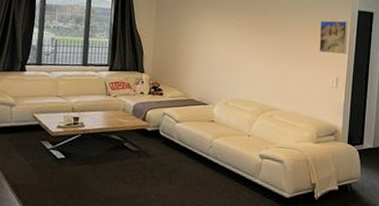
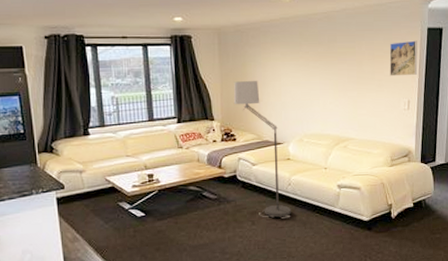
floor lamp: none [164,38,210,182] -> present [233,80,291,219]

